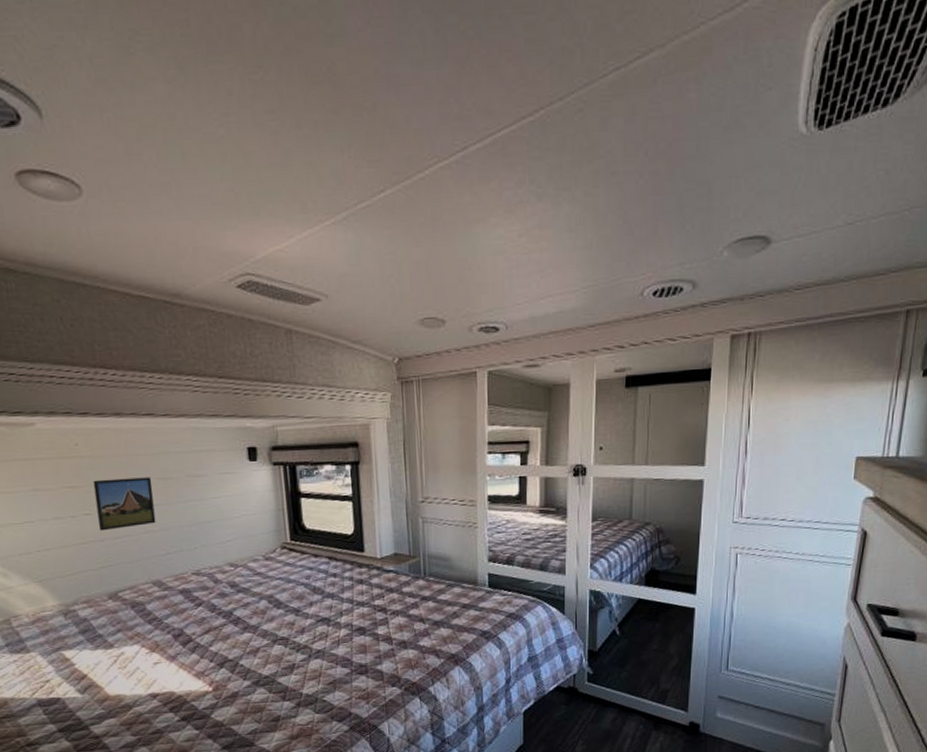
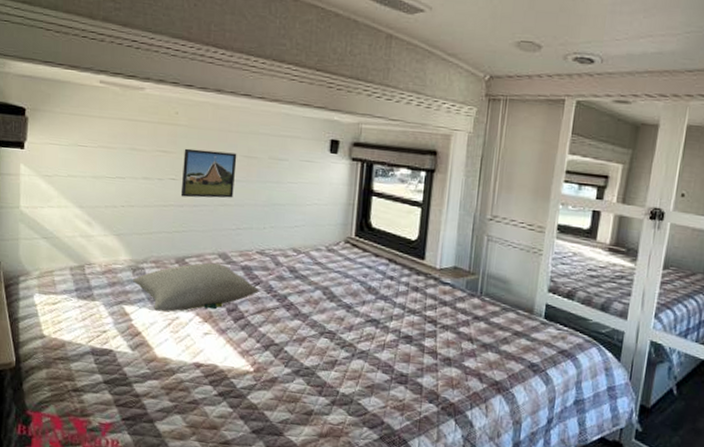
pillow: none [65,592,203,650] -> present [132,263,259,312]

